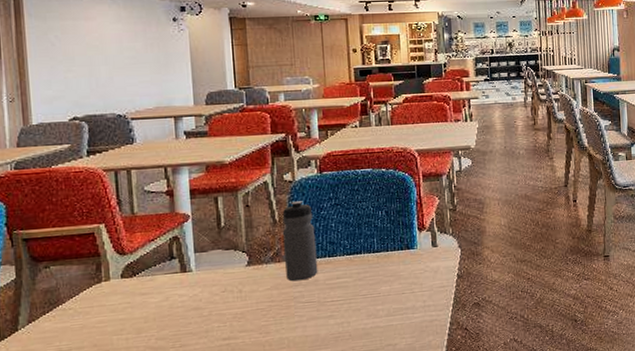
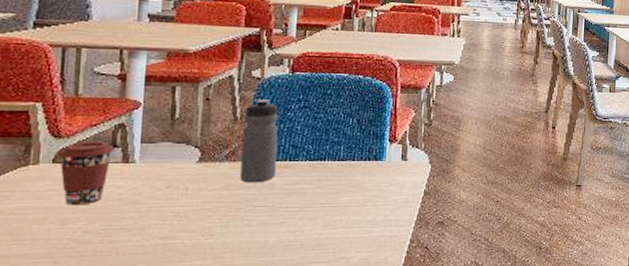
coffee cup: none [125,254,173,316] -> present [58,141,115,206]

